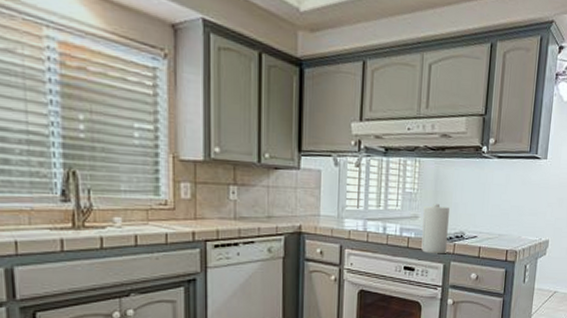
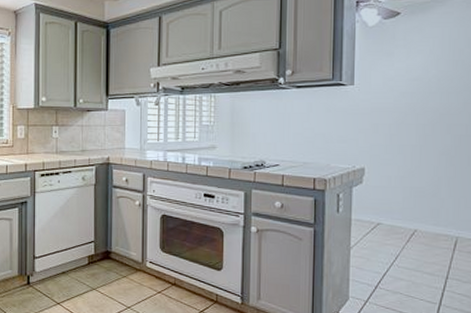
paper towel holder: present [421,204,449,254] -> none [221,135,247,182]

